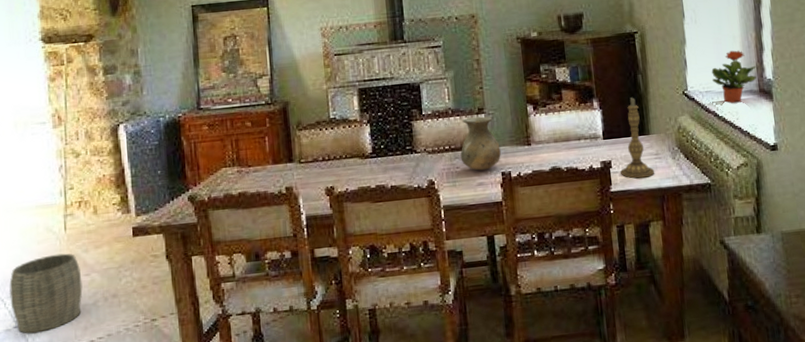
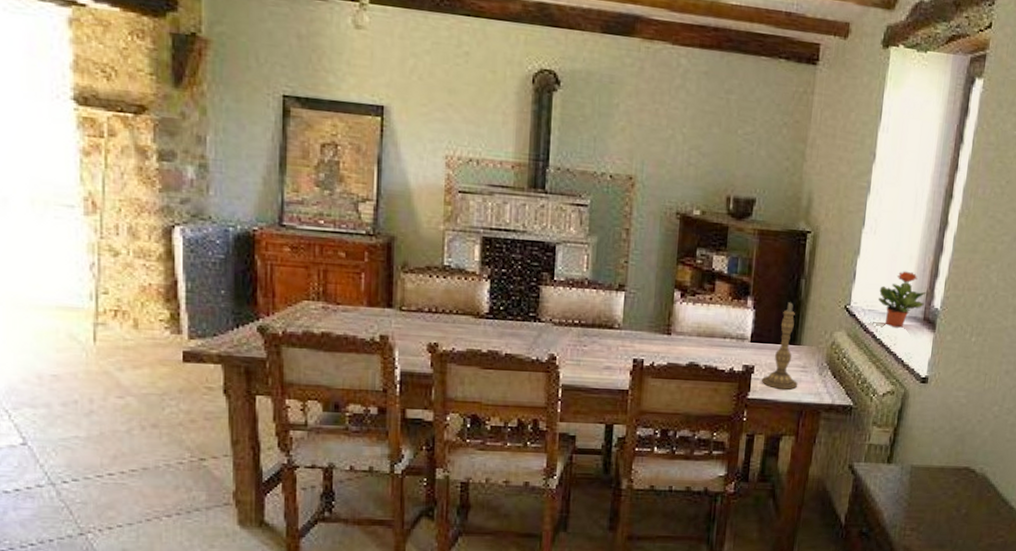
woven basket: present [8,253,83,334] -> none [15,367,114,455]
vase: present [460,116,501,171] -> none [590,292,637,354]

